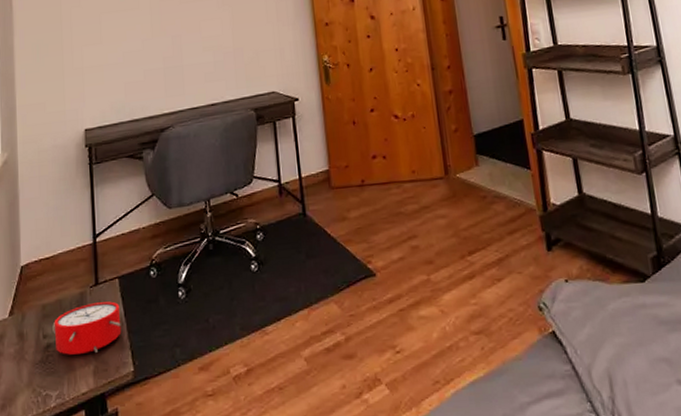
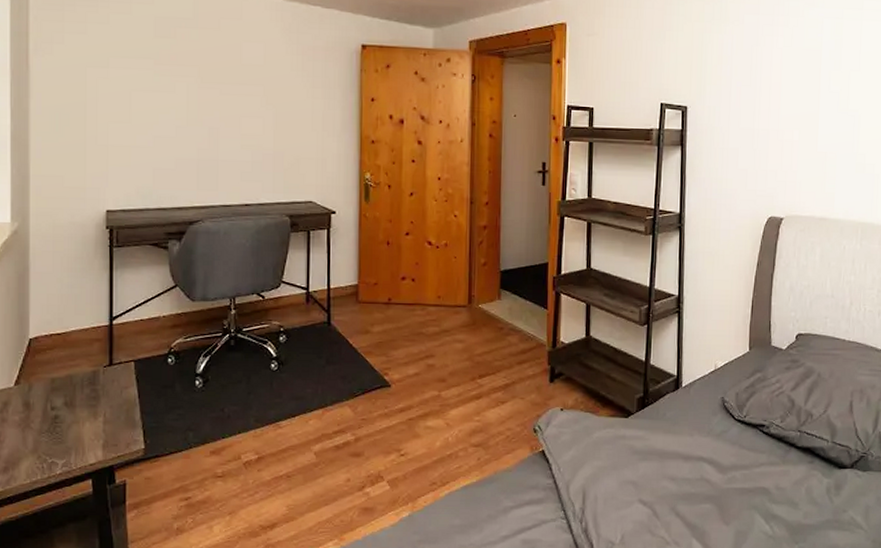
alarm clock: present [52,301,122,355] -> none [61,382,134,428]

